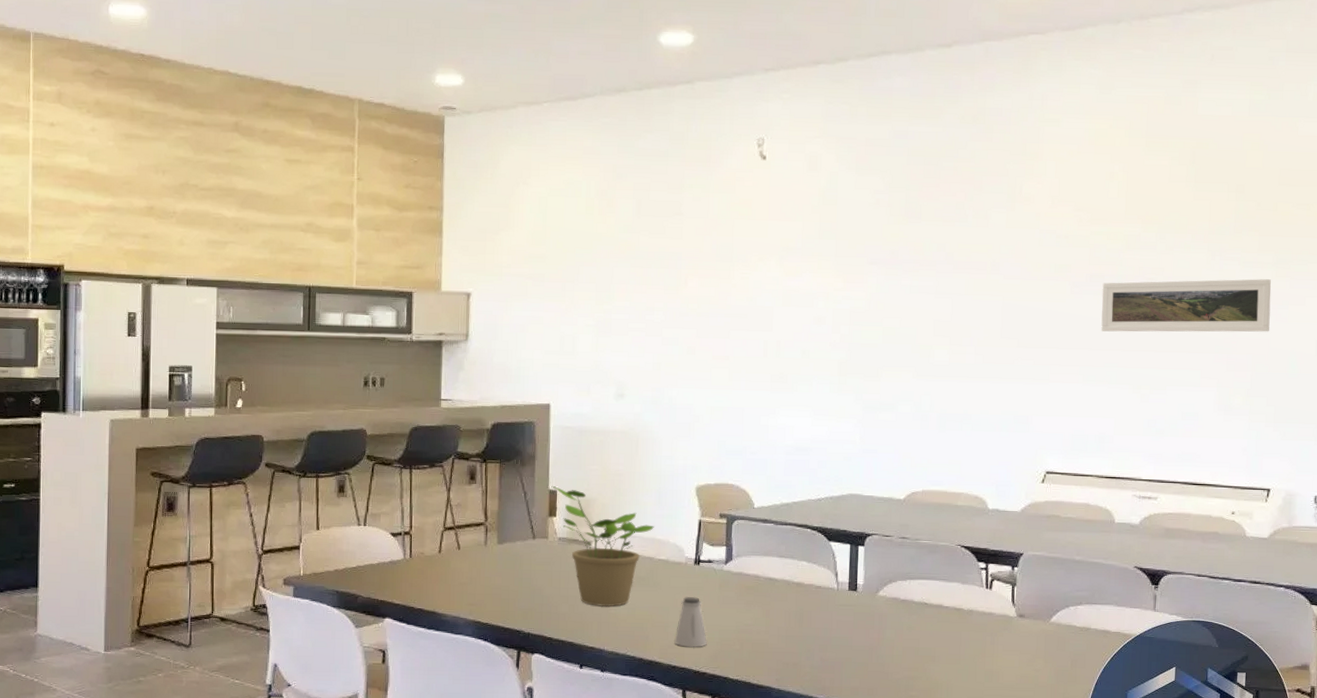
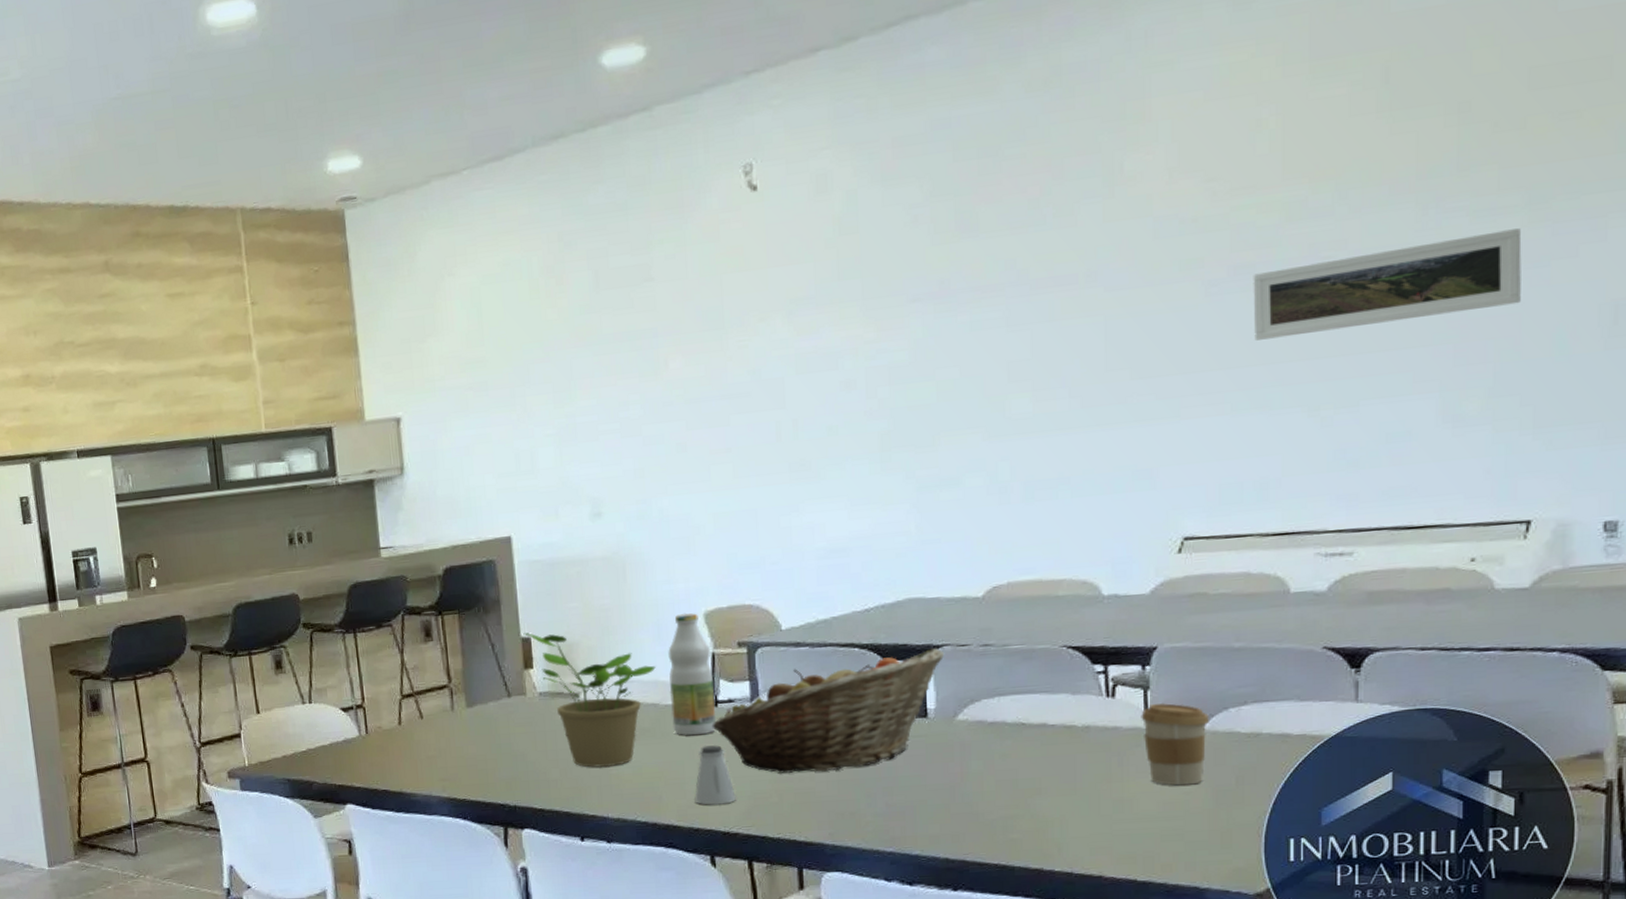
bottle: none [663,485,698,587] -> present [668,613,717,736]
fruit basket: none [693,535,874,628] -> present [712,647,945,774]
coffee cup: none [1009,597,1057,664] -> present [1141,702,1210,786]

